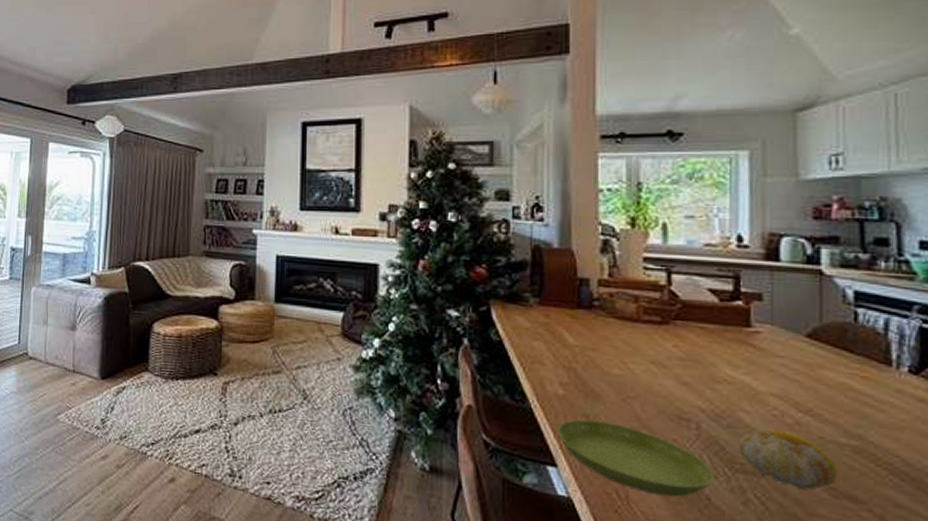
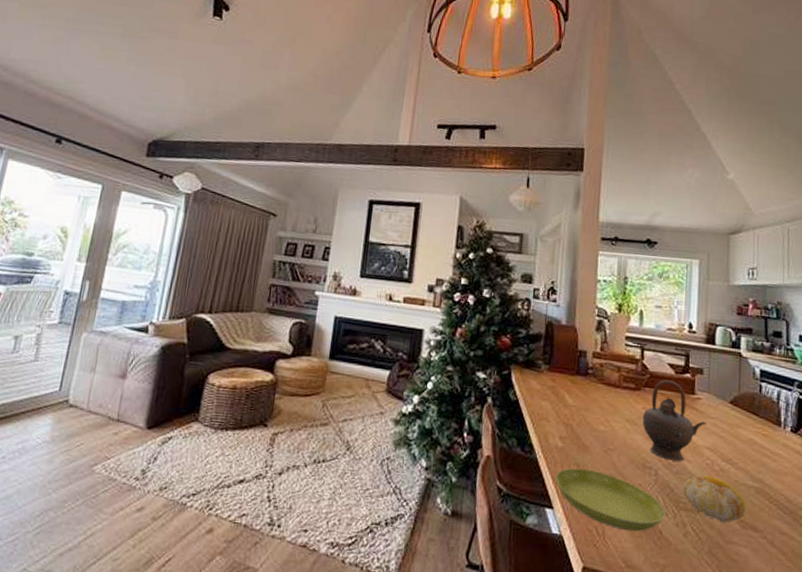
teapot: none [673,310,770,412] -> present [642,380,706,462]

